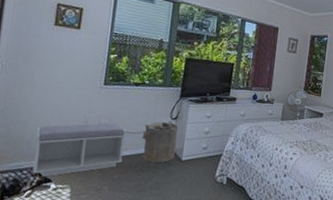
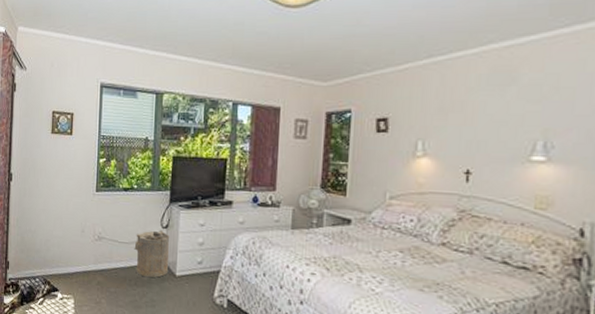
bench: present [32,123,127,177] -> none [43,232,119,286]

